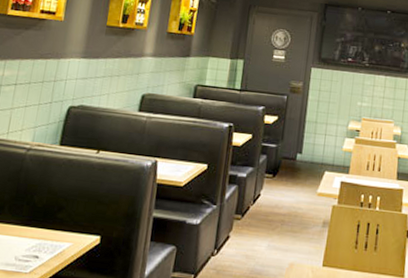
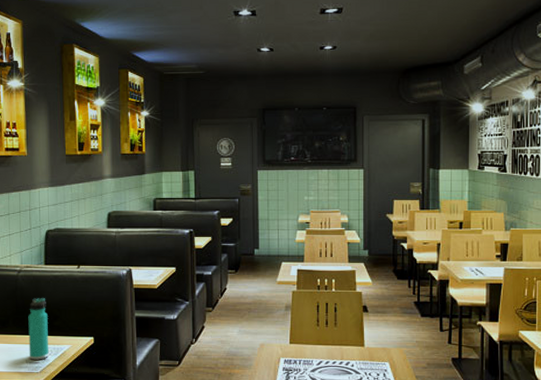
thermos bottle: none [19,183,53,258] -> present [28,298,48,360]

